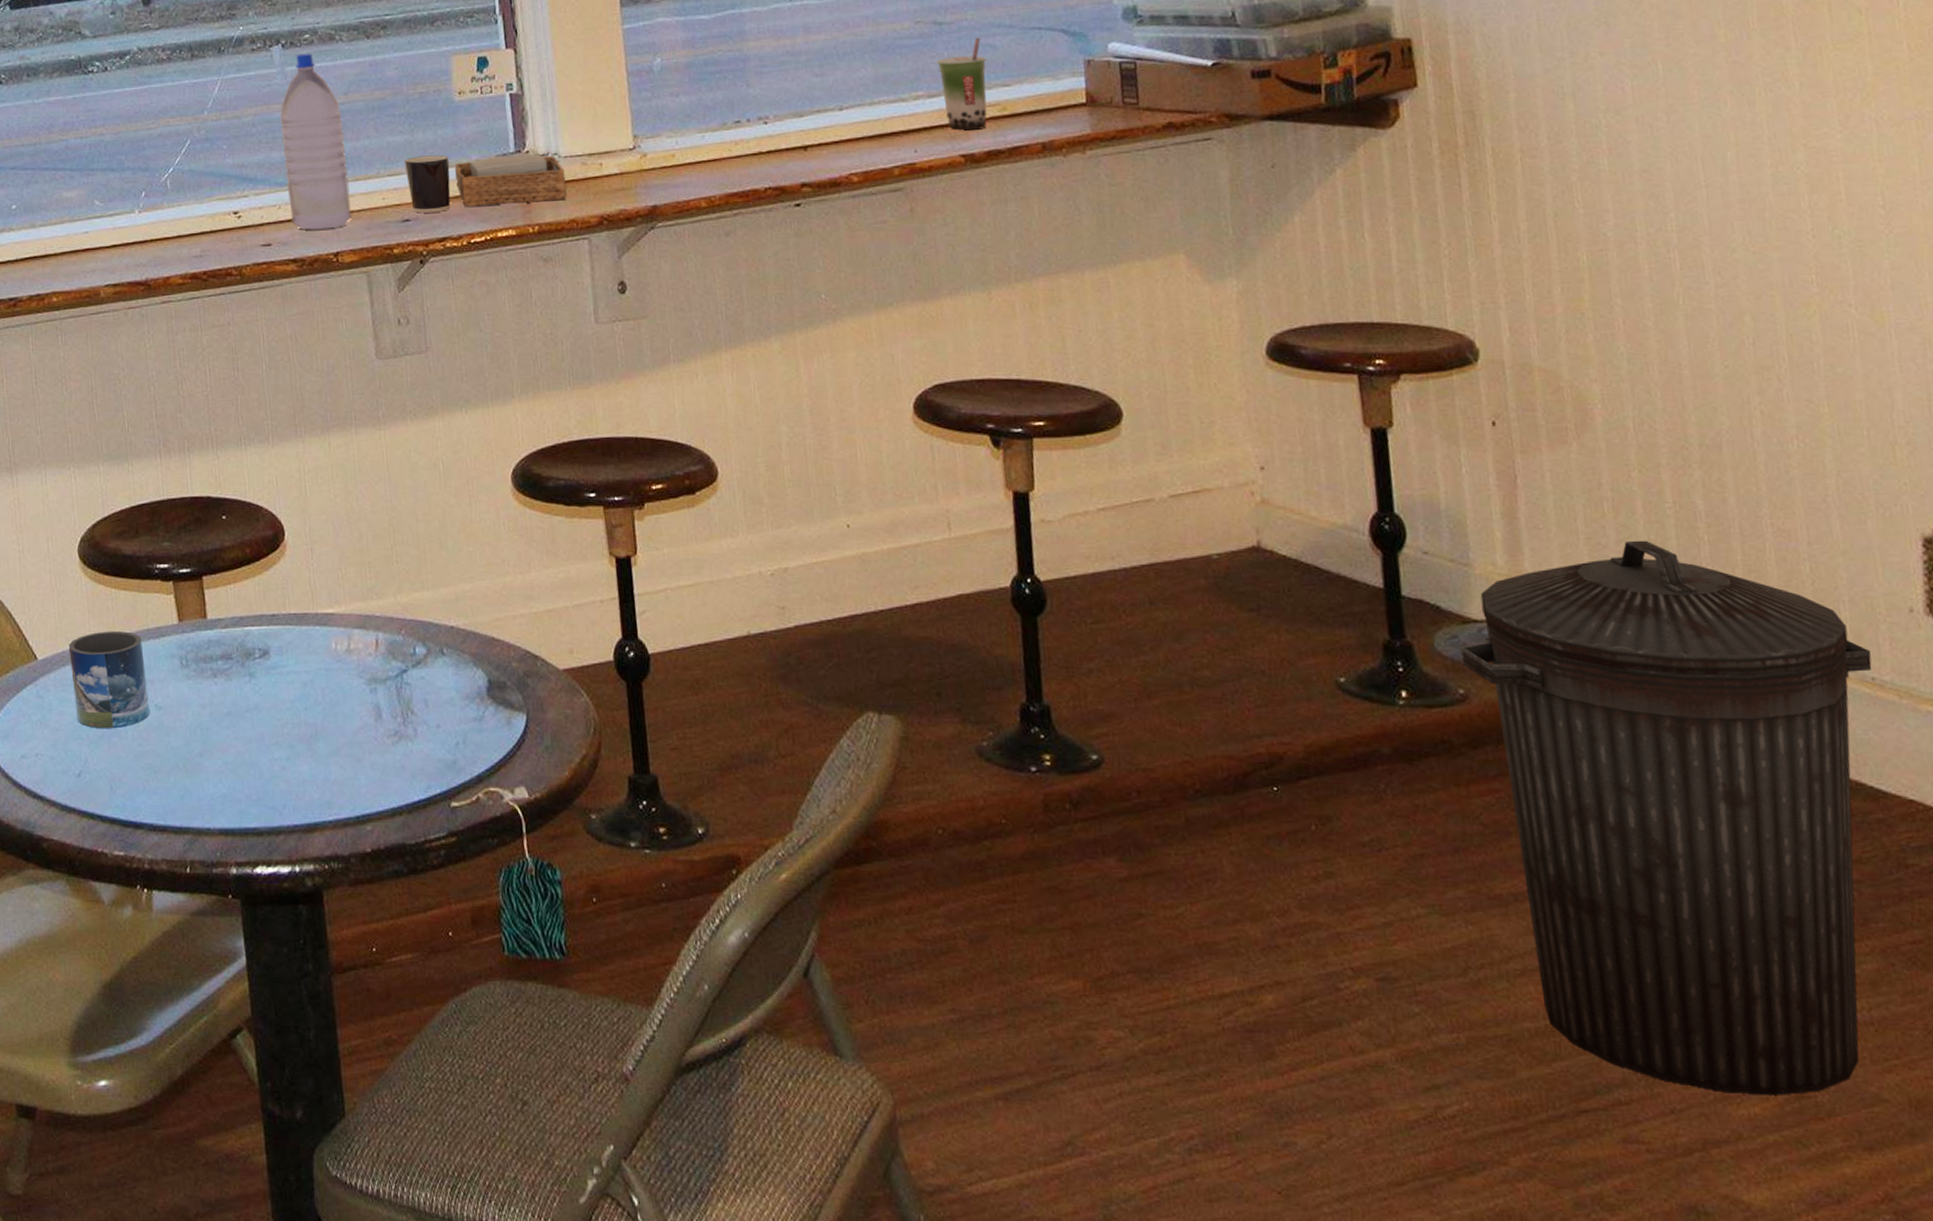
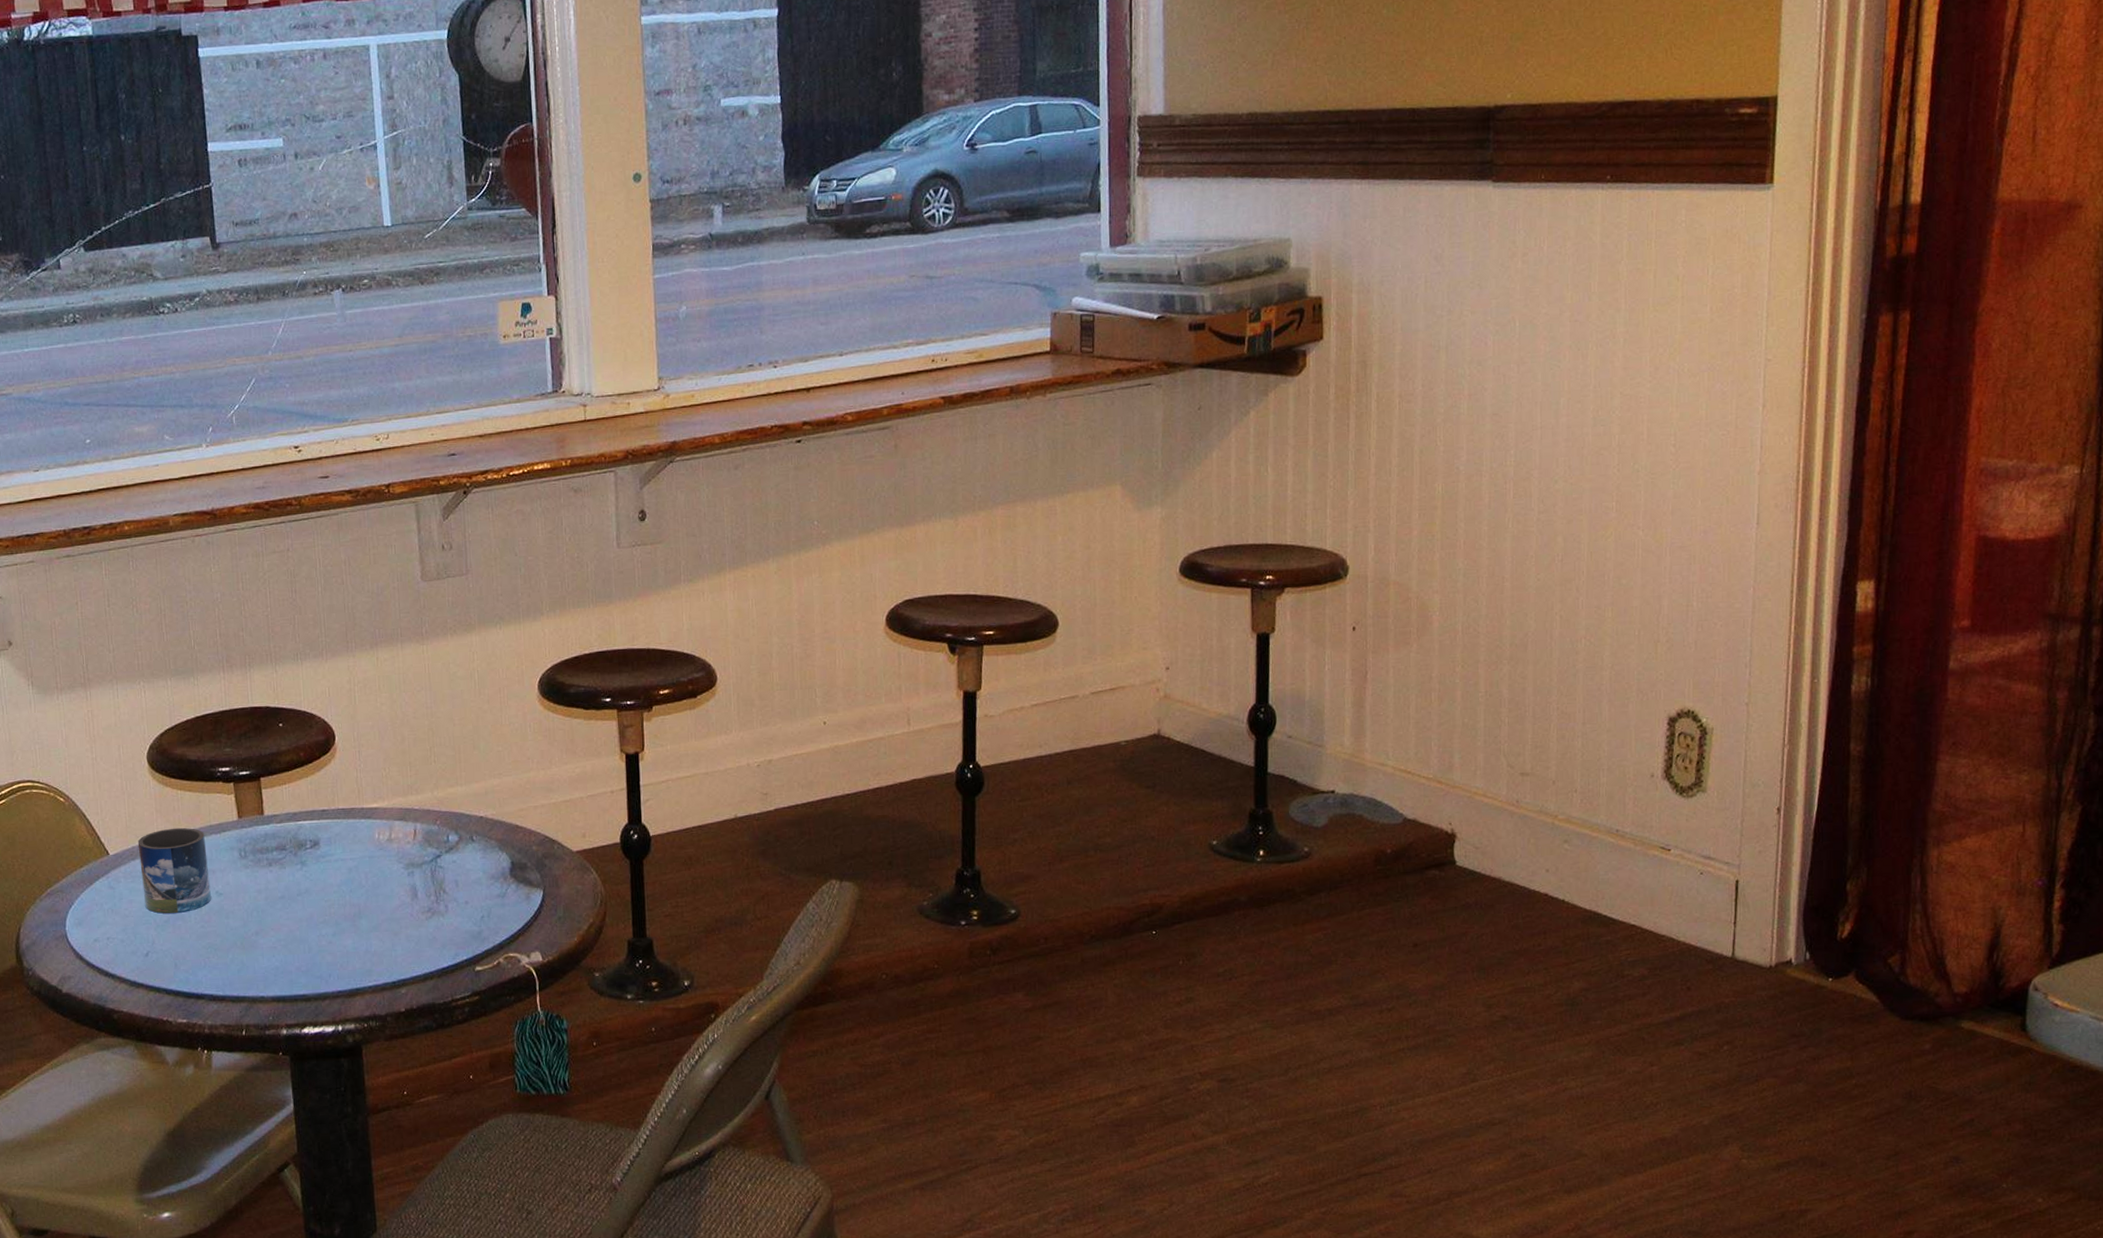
water bottle: present [280,53,352,230] -> none [339,297,403,463]
mug: present [404,154,451,213] -> none [452,394,493,448]
napkin holder: present [455,154,567,207] -> none [498,394,597,443]
beverage cup: present [936,37,988,131] -> none [926,290,969,376]
trash can: present [1461,540,1872,1095] -> none [1310,723,1619,1156]

